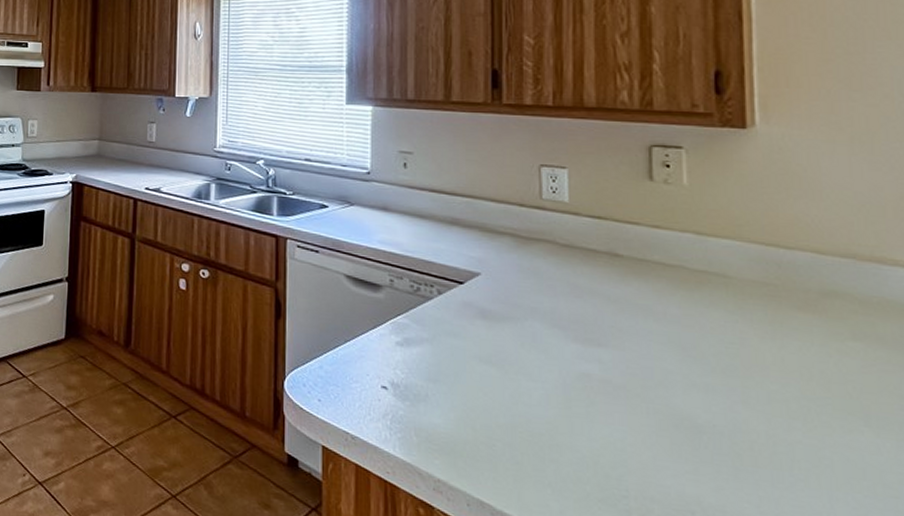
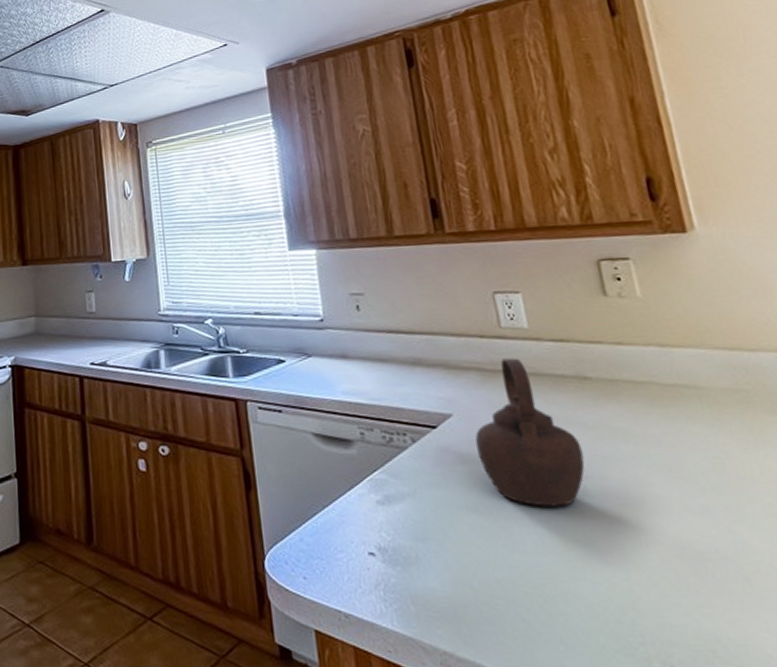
teapot: none [498,228,601,369] -> present [475,358,585,507]

